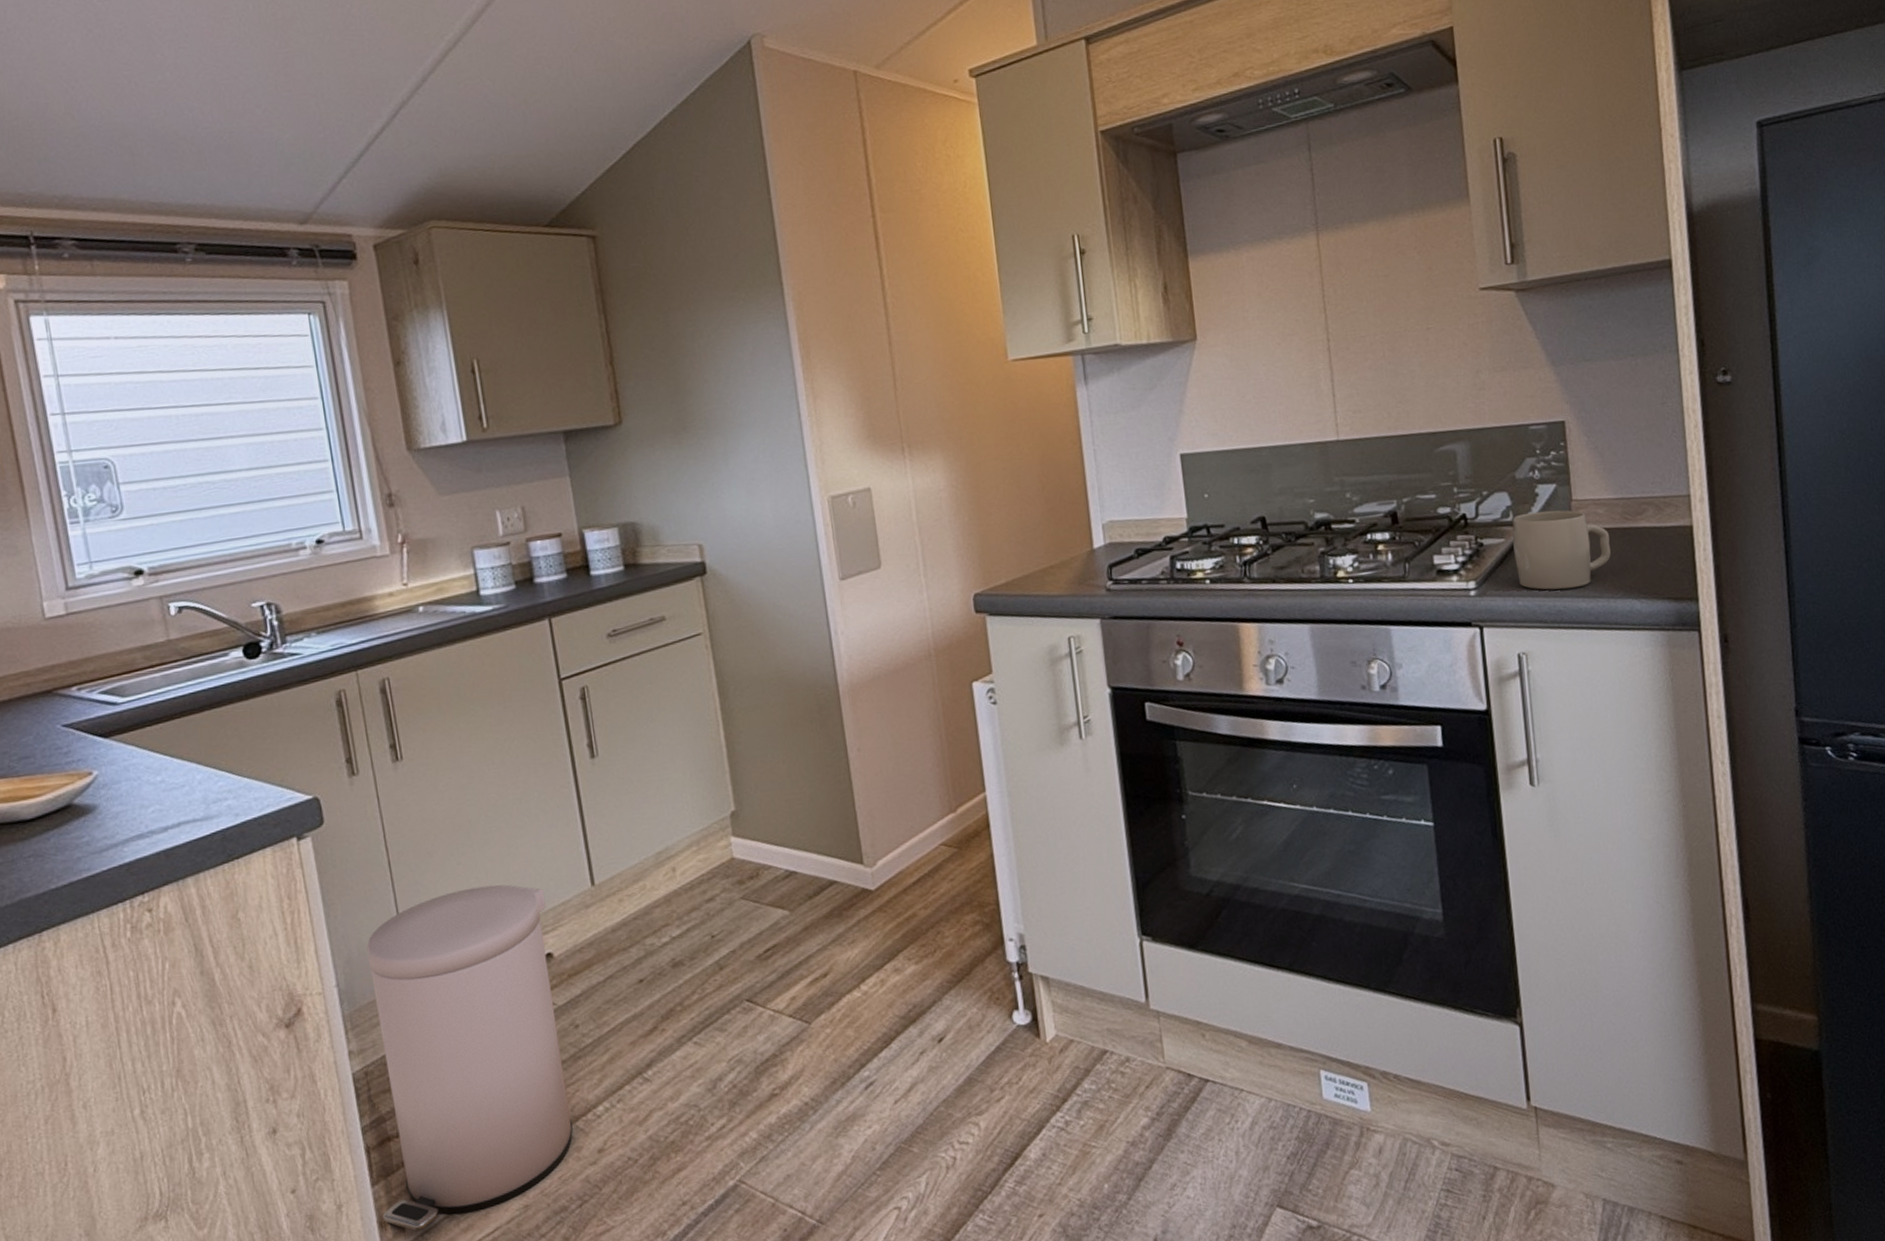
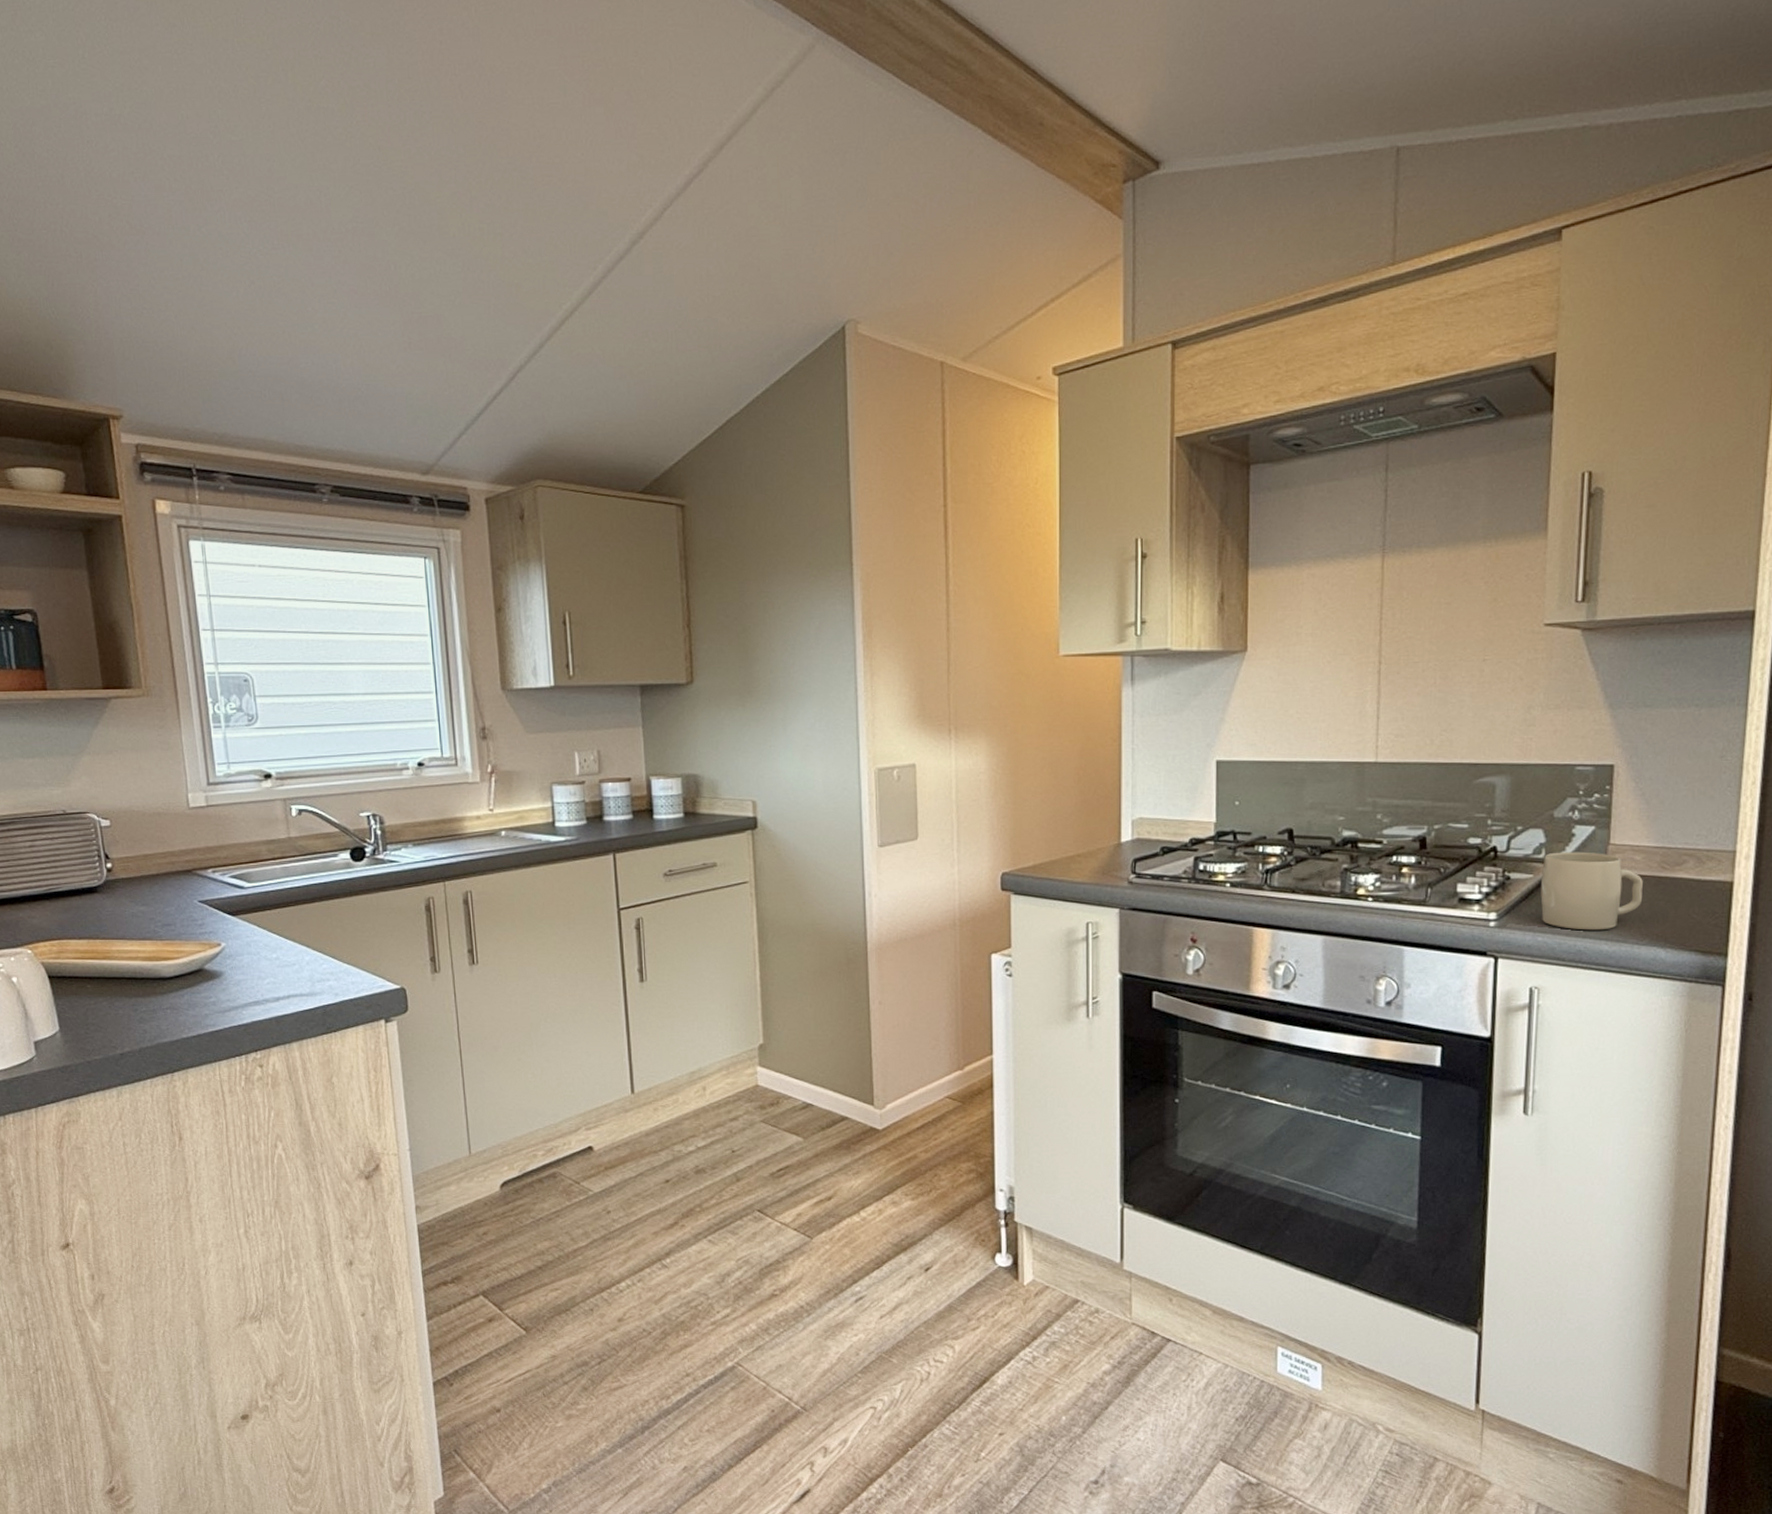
pedal bin: present [366,884,573,1232] -> none [435,1082,598,1363]

